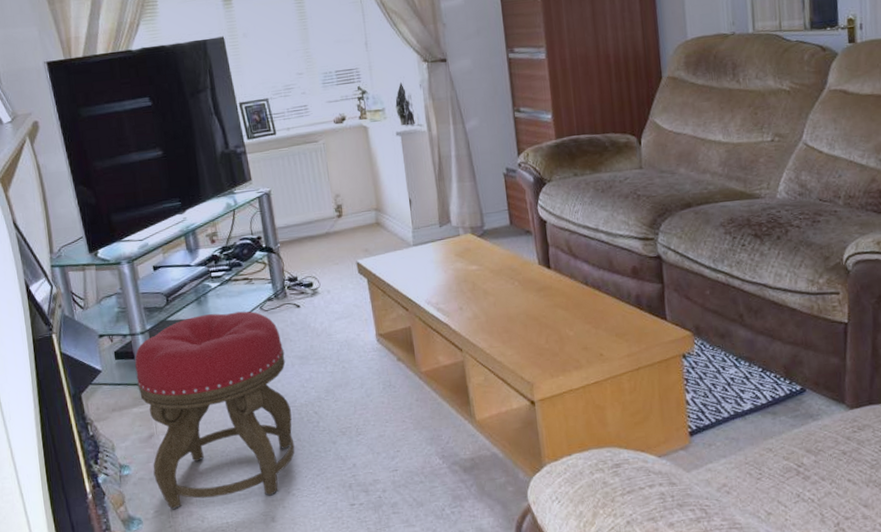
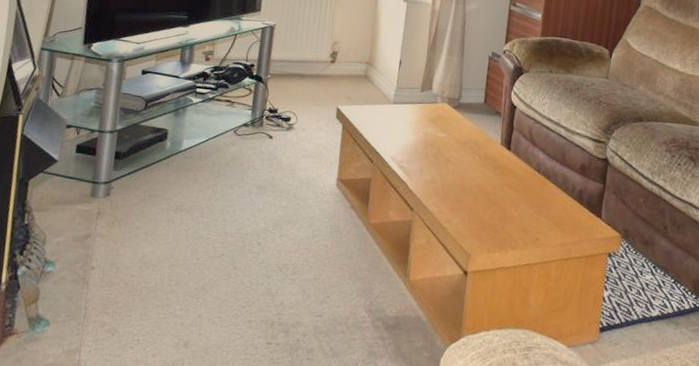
stool: present [135,311,295,509] -> none [77,126,246,320]

